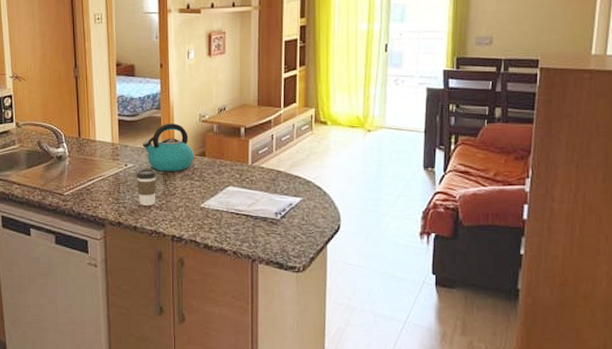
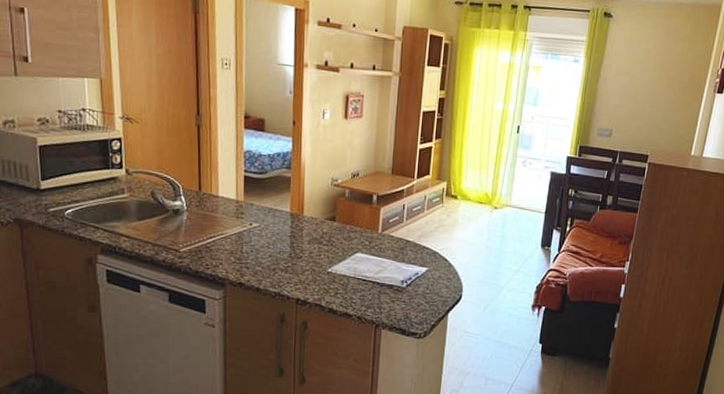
coffee cup: present [136,169,157,206] -> none [261,229,284,268]
kettle: present [143,123,195,172] -> none [270,184,324,235]

